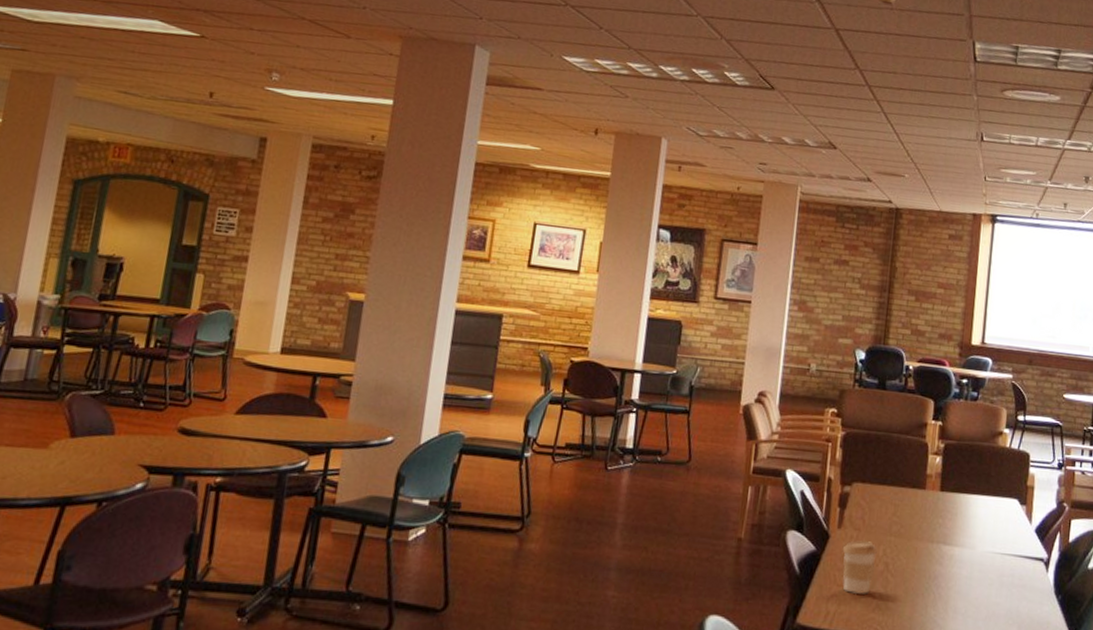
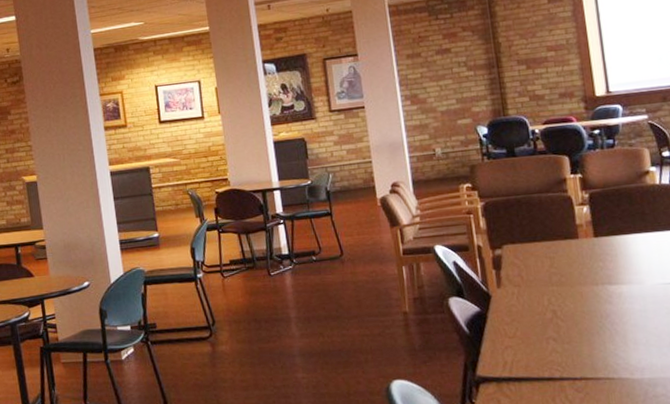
coffee cup: present [842,539,877,594] -> none [506,293,543,342]

